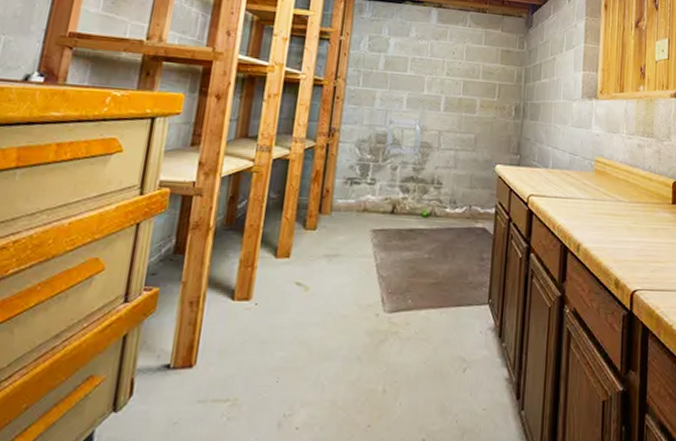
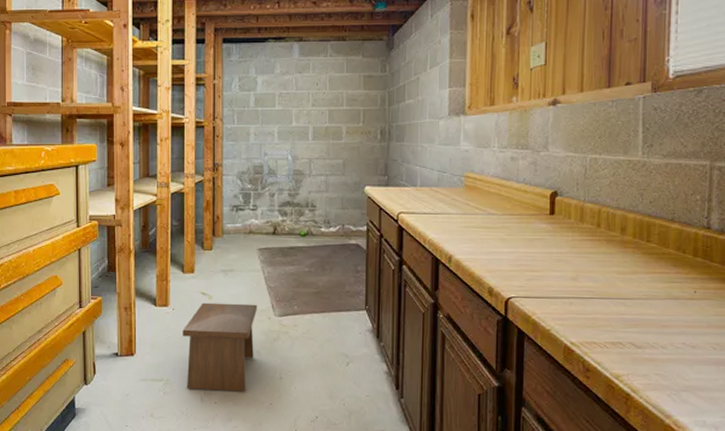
step stool: none [259,295,365,412] -> present [182,302,258,392]

